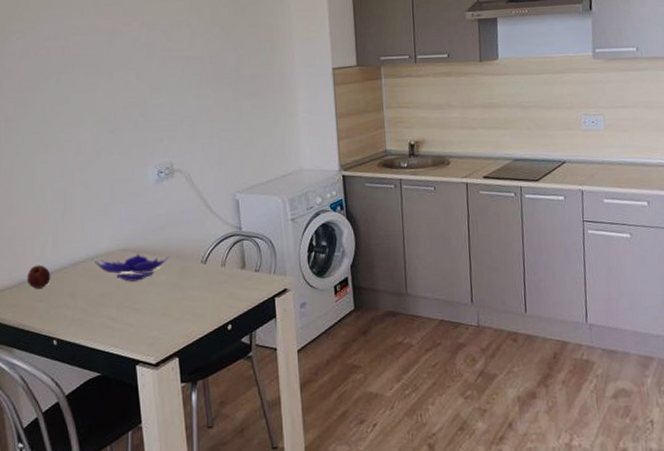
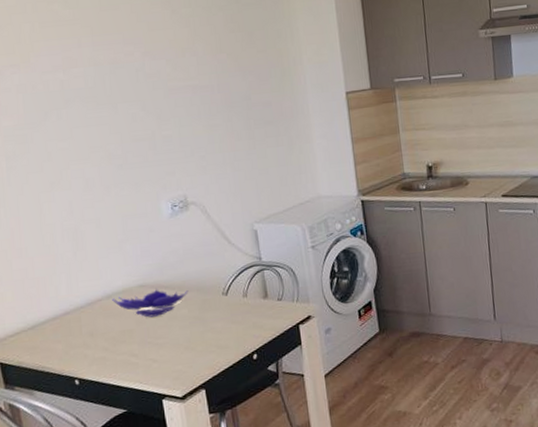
apple: present [26,264,51,289] -> none [42,305,68,330]

